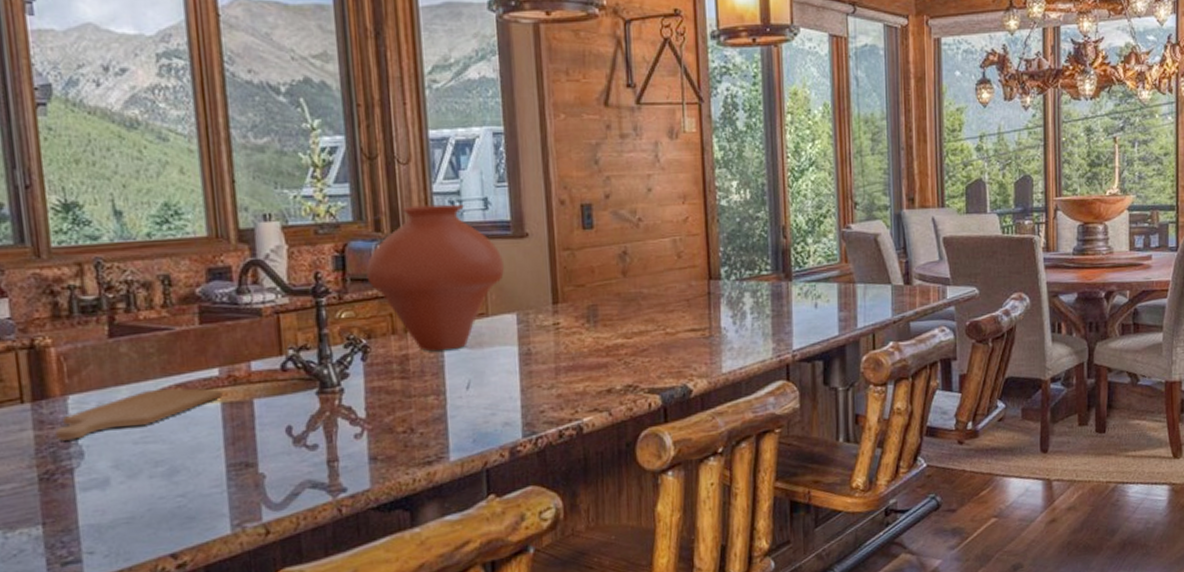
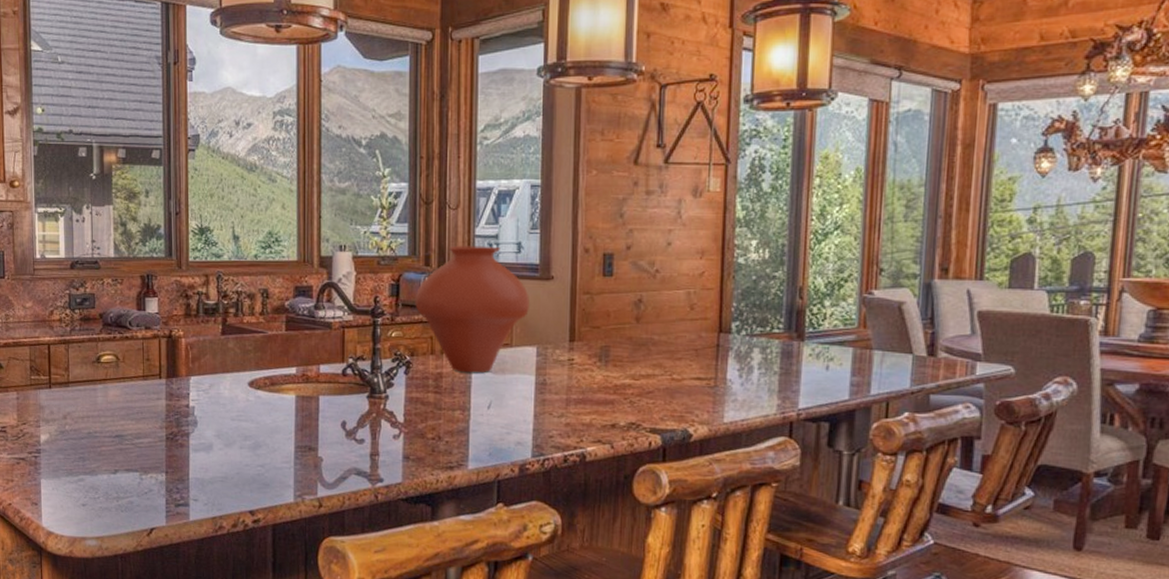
chopping board: present [55,388,223,441] -> none [180,379,297,411]

